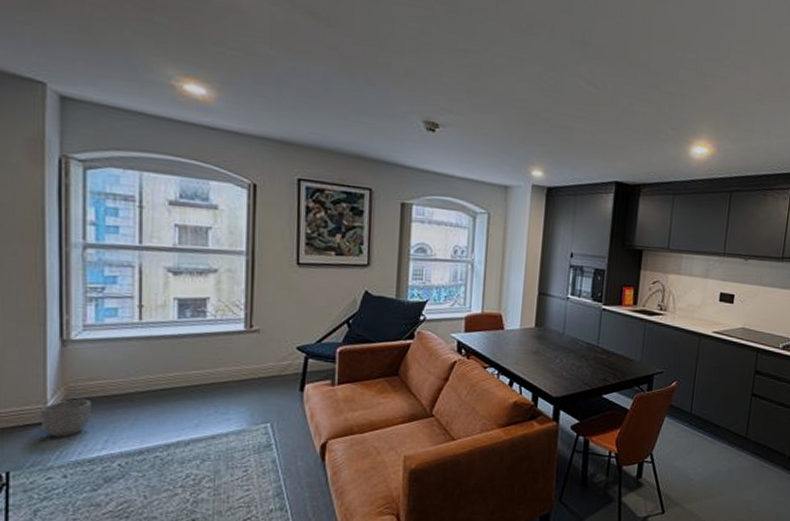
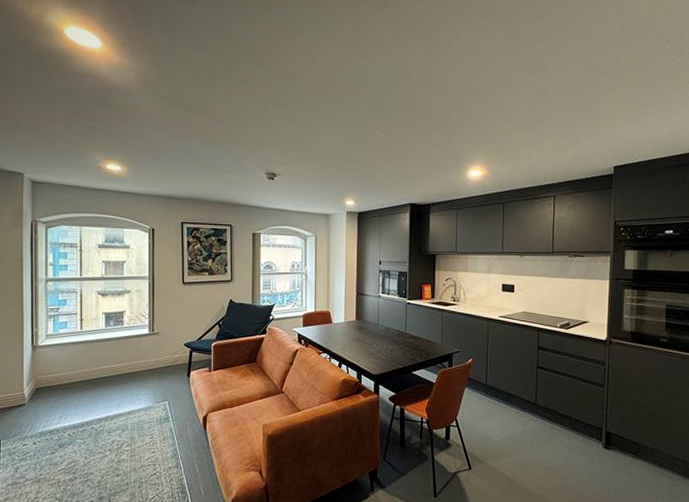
planter: present [40,399,91,438] -> none [19,387,51,415]

